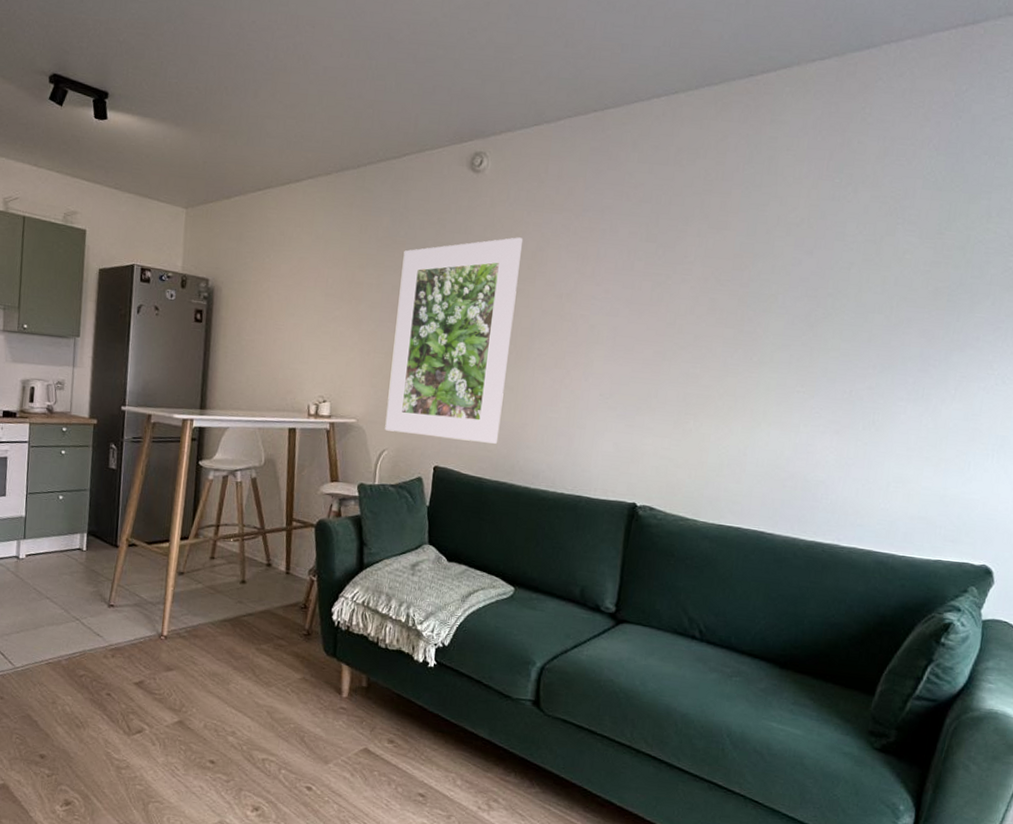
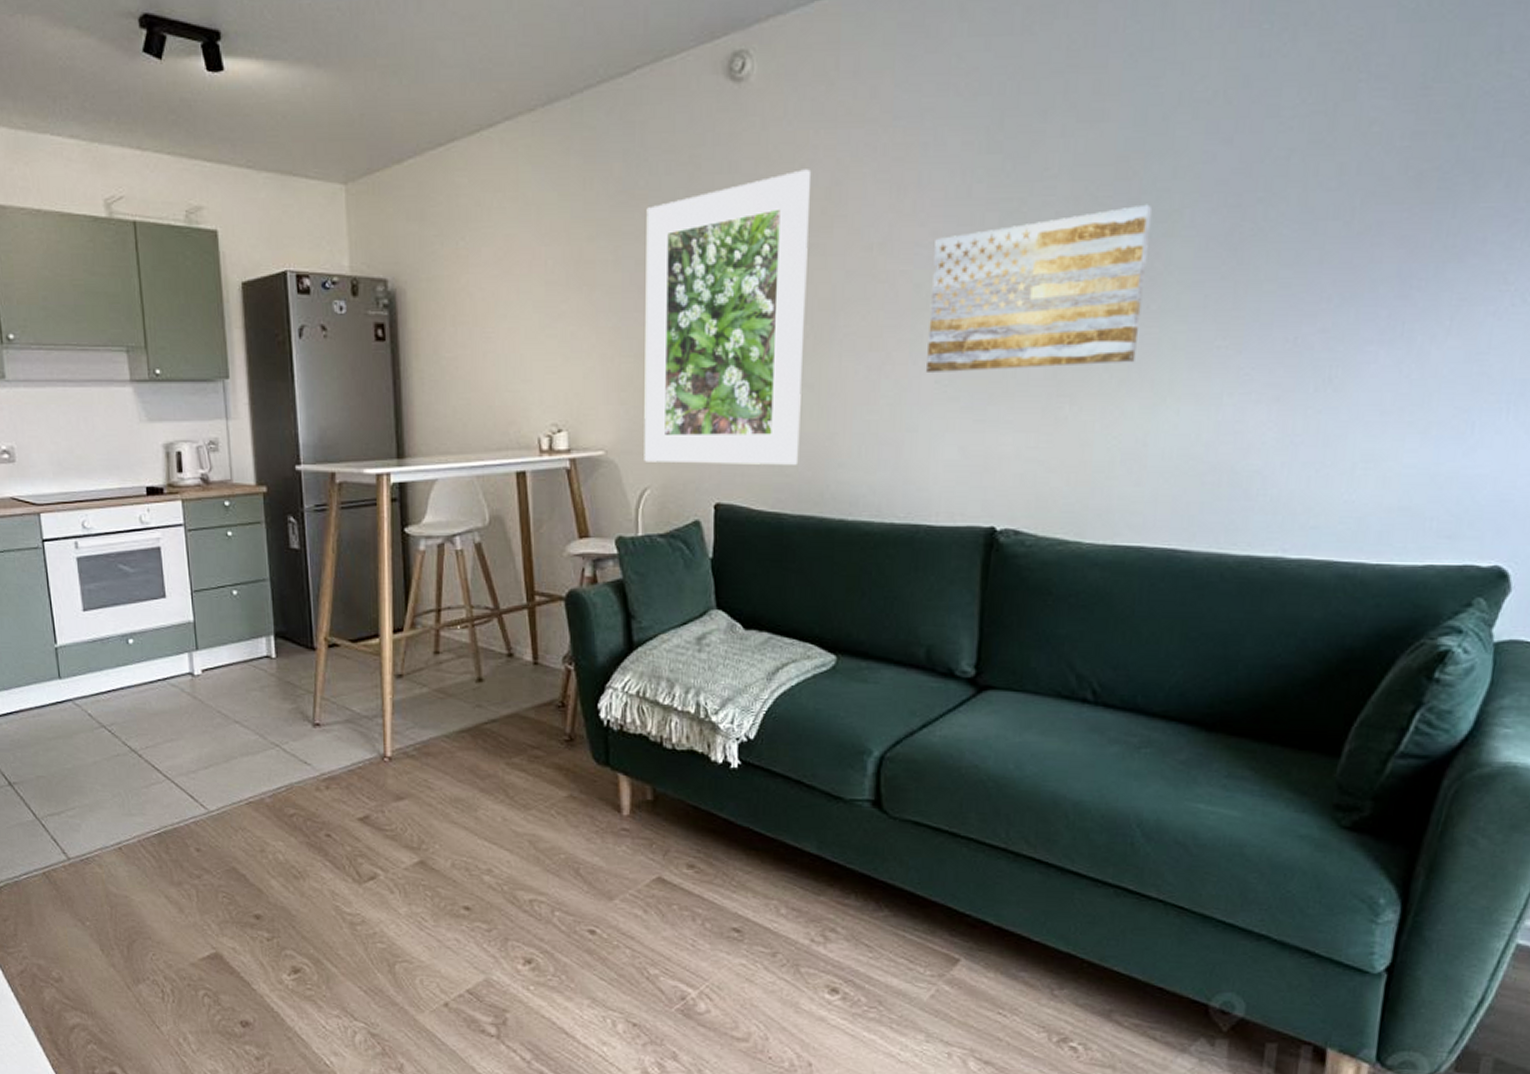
wall art: none [594,288,757,396] -> present [927,204,1153,374]

